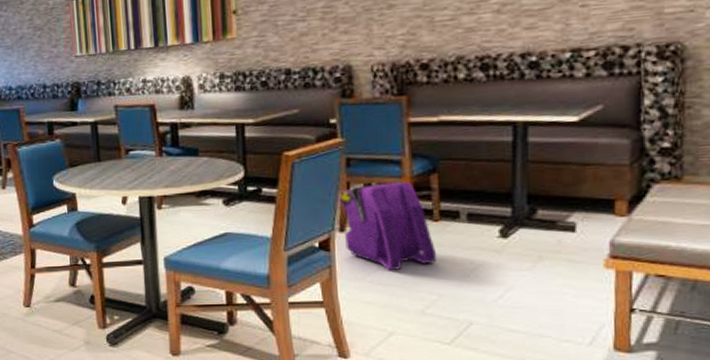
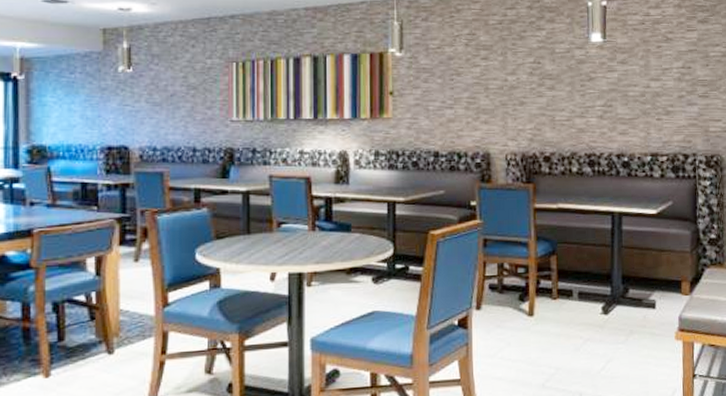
backpack: present [337,181,438,271] -> none [475,262,555,347]

